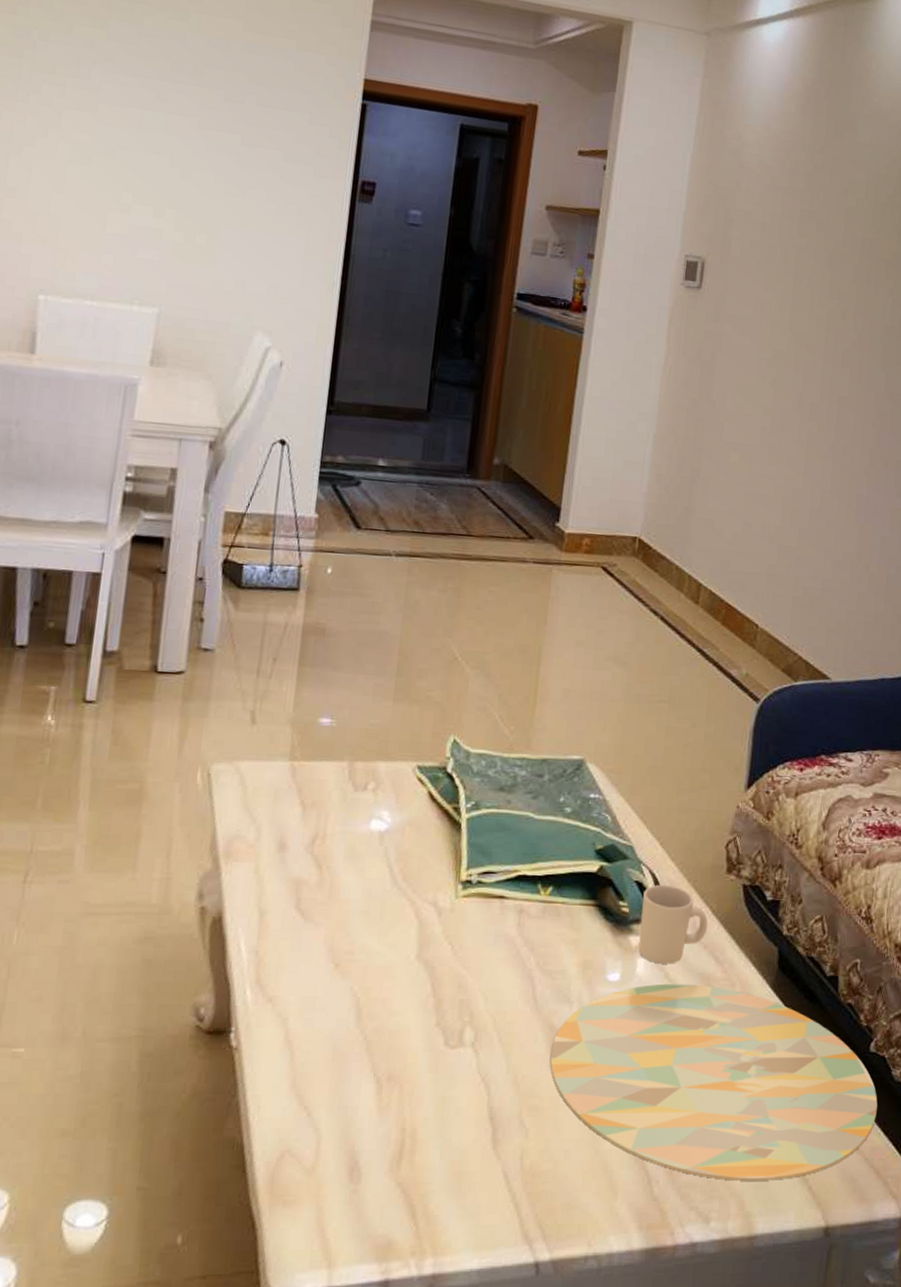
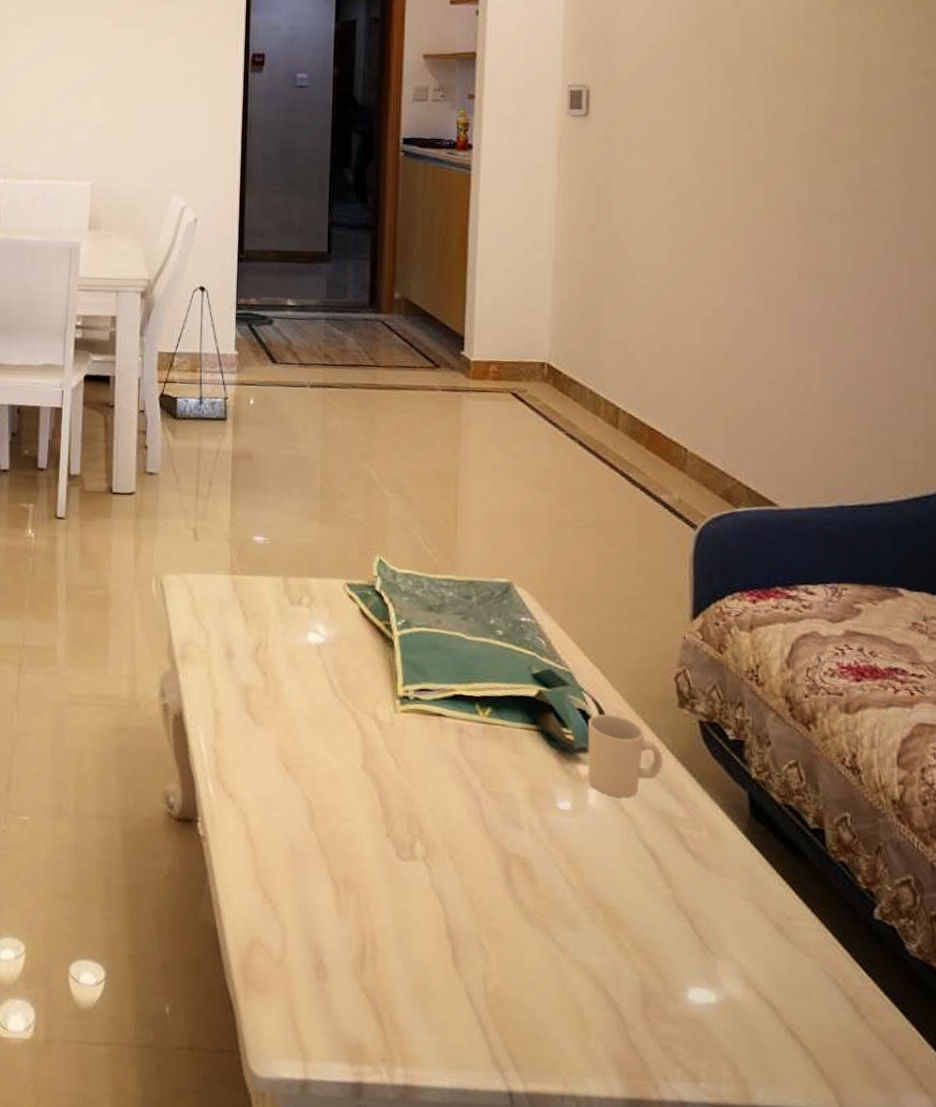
decorative tray: present [550,983,878,1181] -> none [504,817,891,1049]

